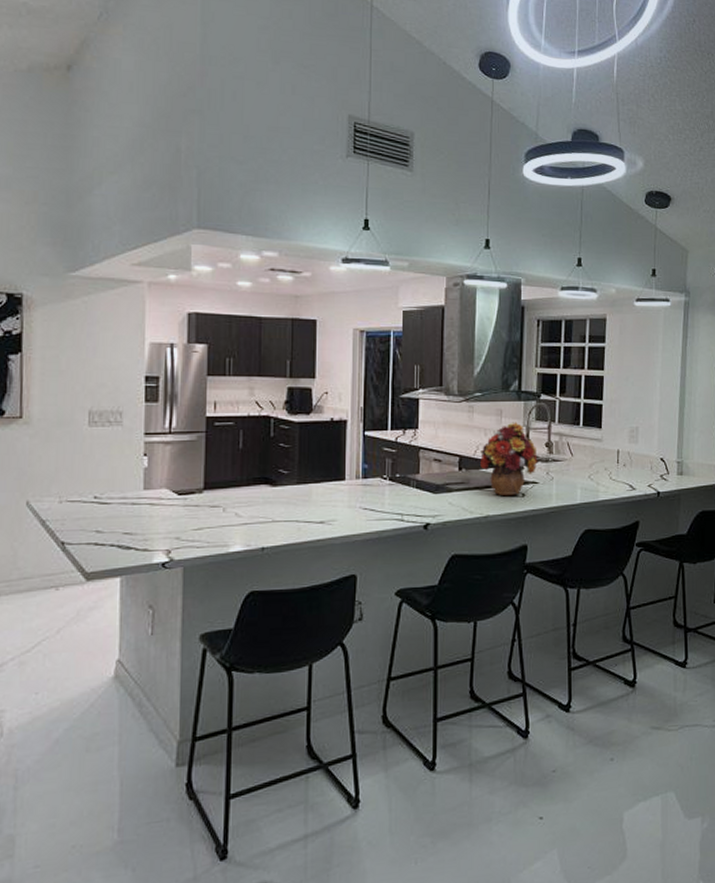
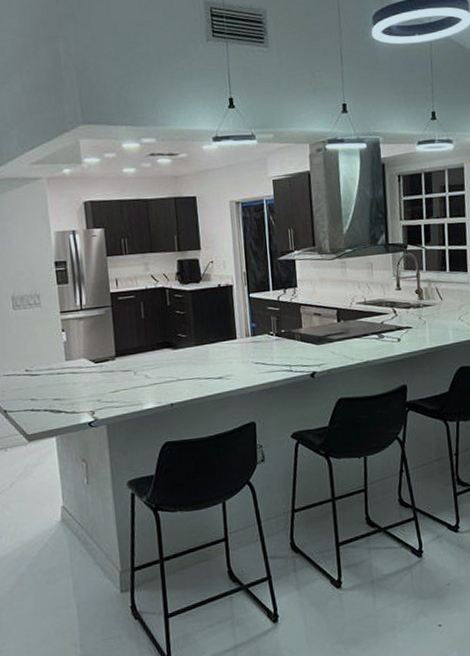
flower arrangement: present [480,422,538,497] -> none [356,273,410,343]

